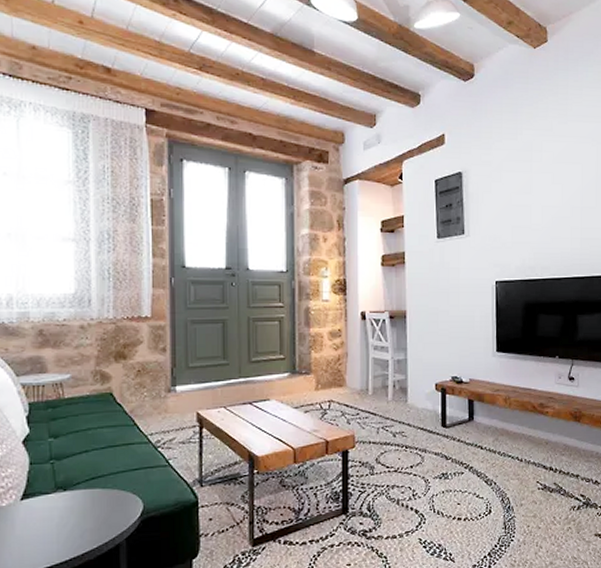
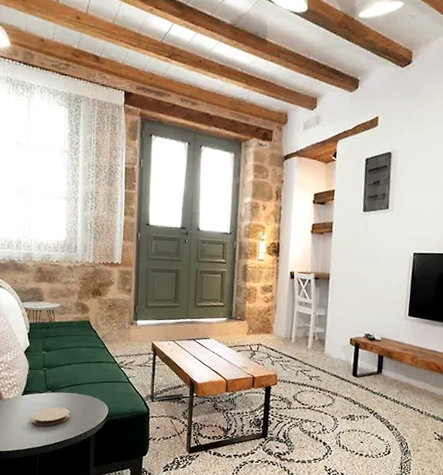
coaster: none [36,510,90,538] -> present [32,407,70,426]

